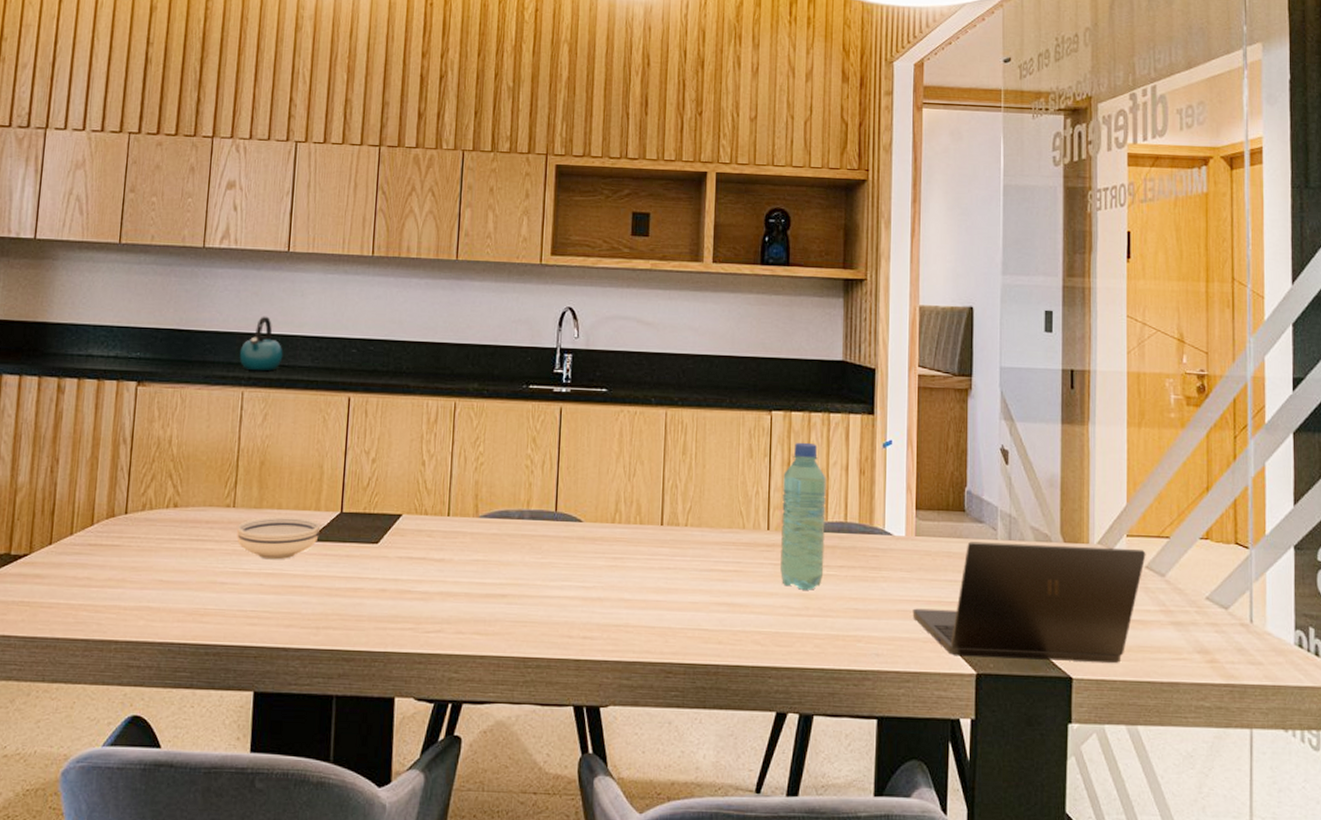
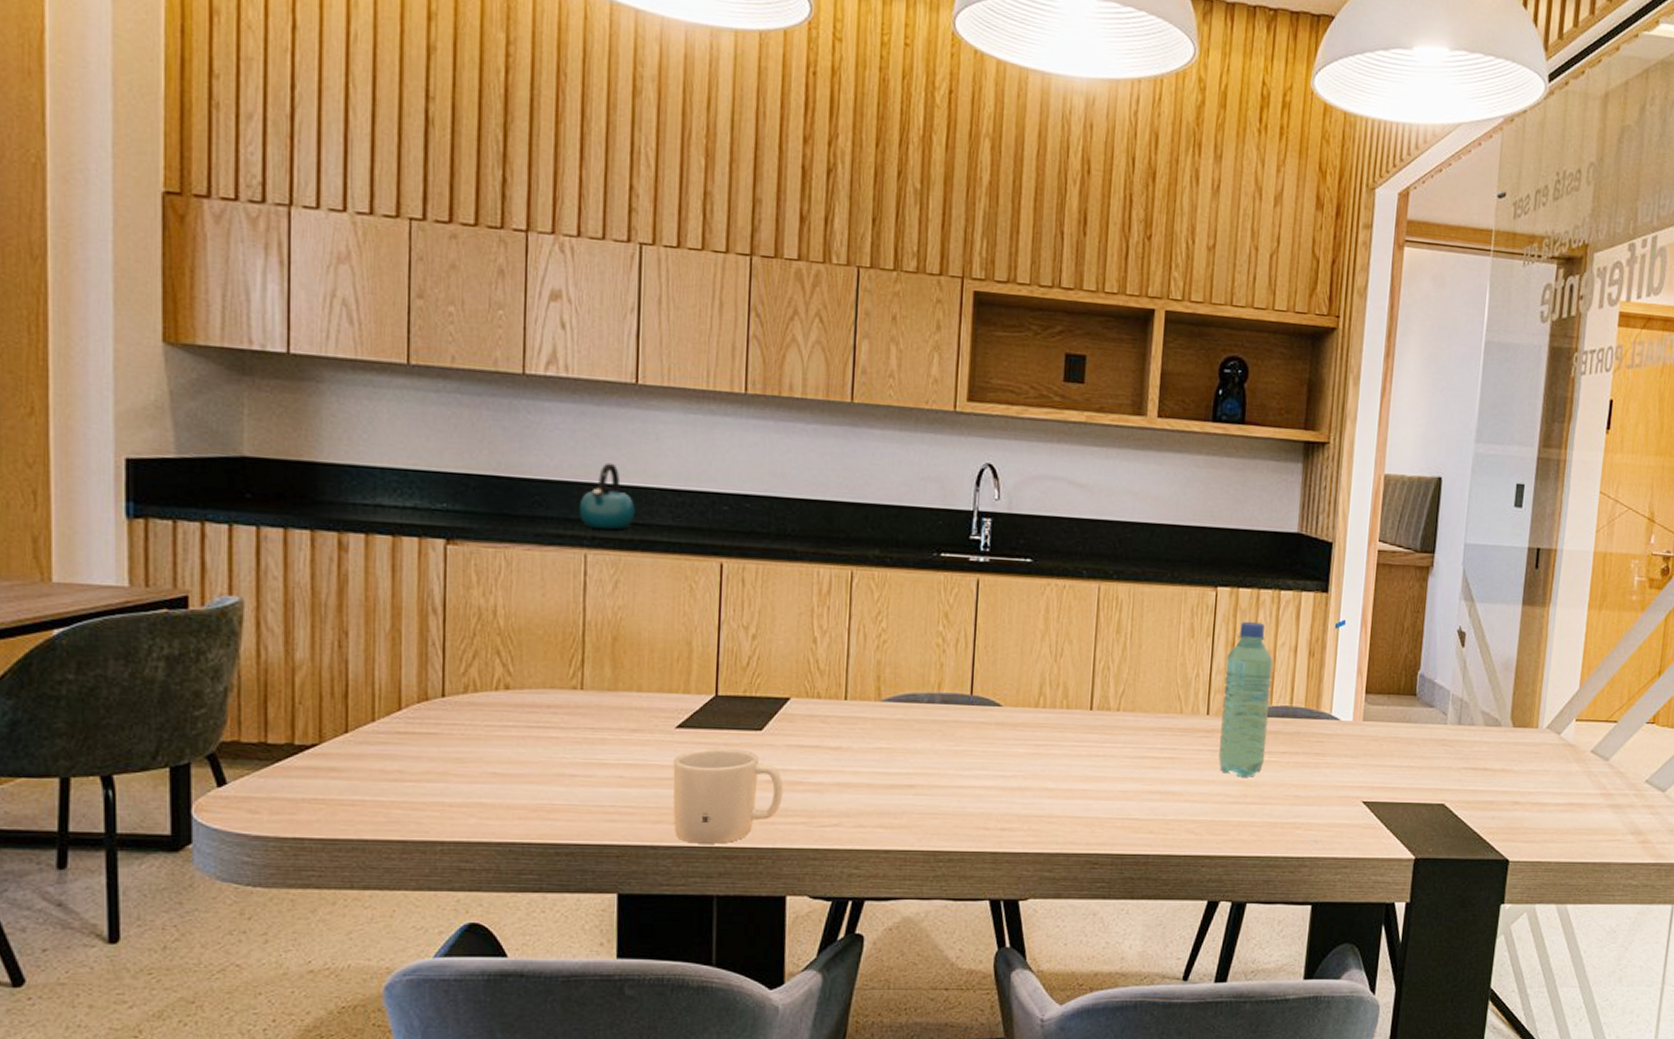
bowl: present [236,516,321,560] -> none [586,699,692,749]
mug: none [302,560,395,647] -> present [672,748,783,844]
laptop: present [912,541,1146,663] -> none [1354,726,1593,845]

